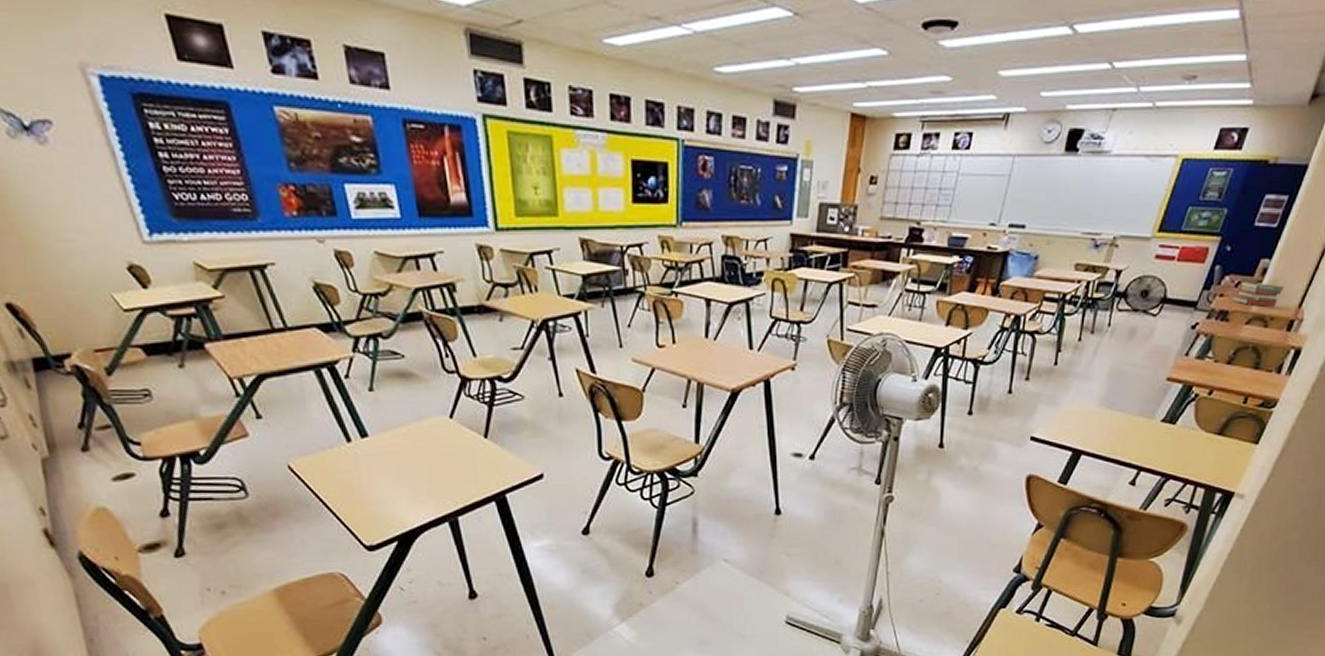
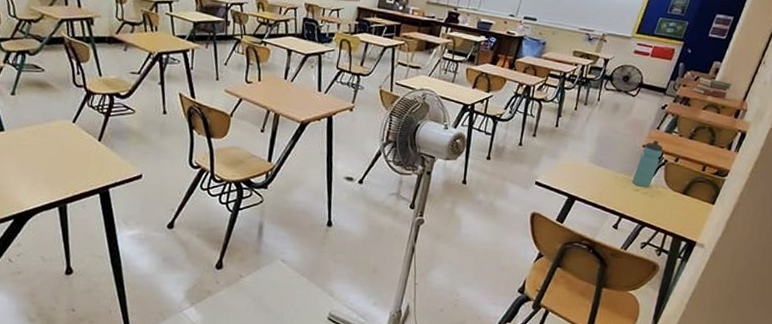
water bottle: none [1153,370,1194,432] -> present [632,140,663,188]

